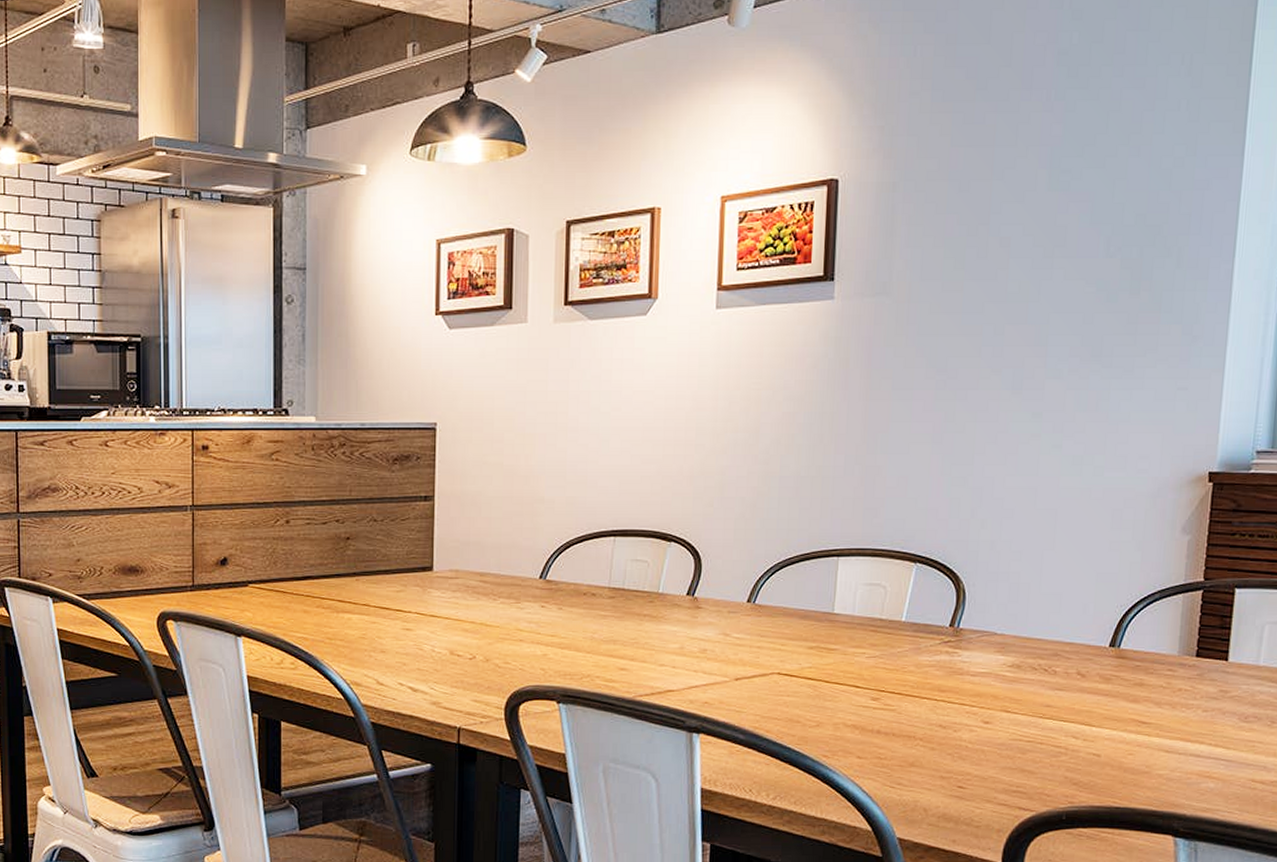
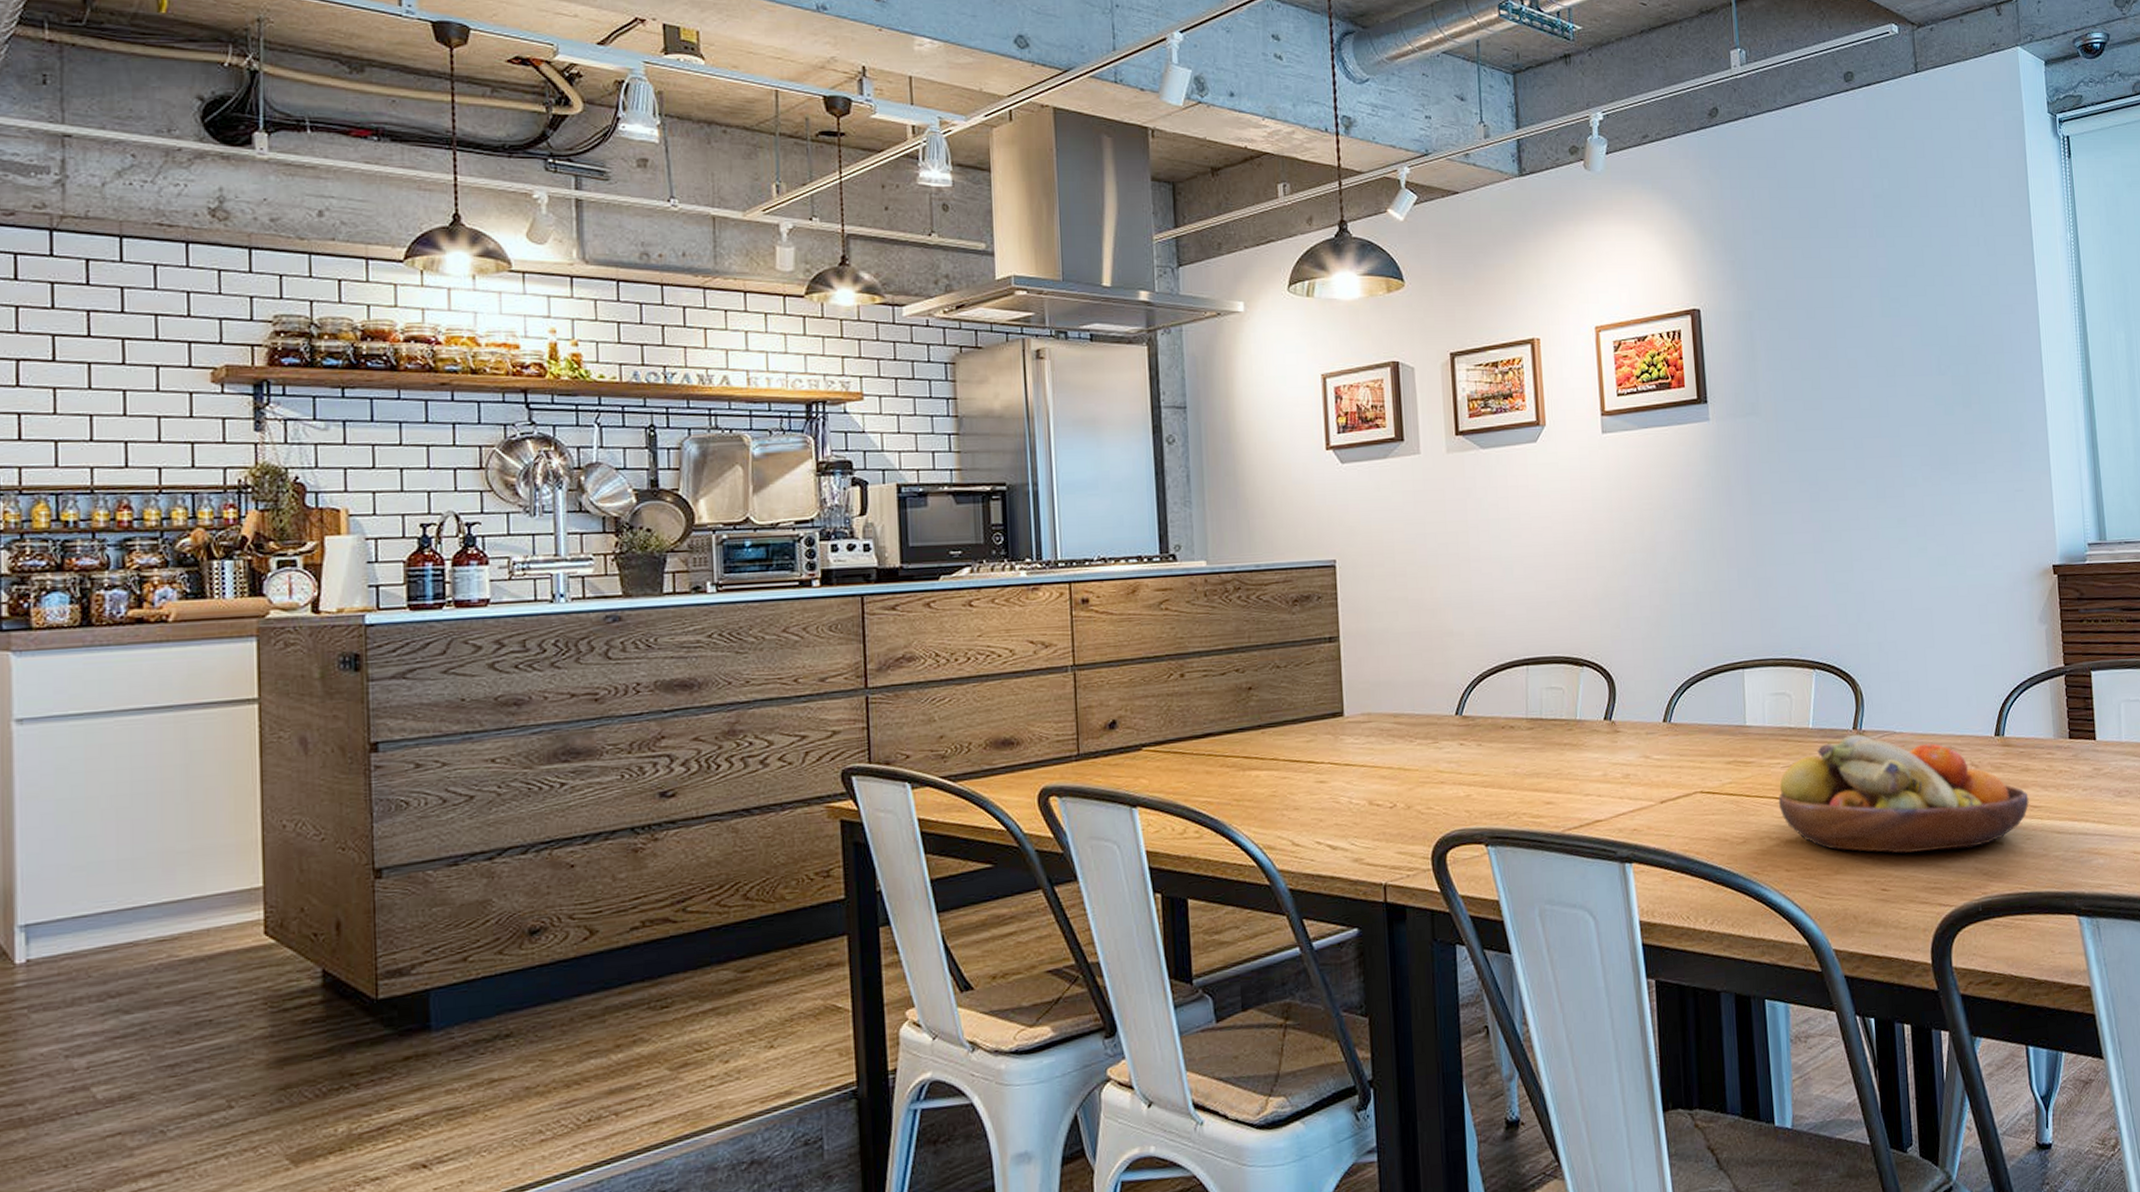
fruit bowl: none [858,631,1138,756] -> present [1778,734,2029,854]

